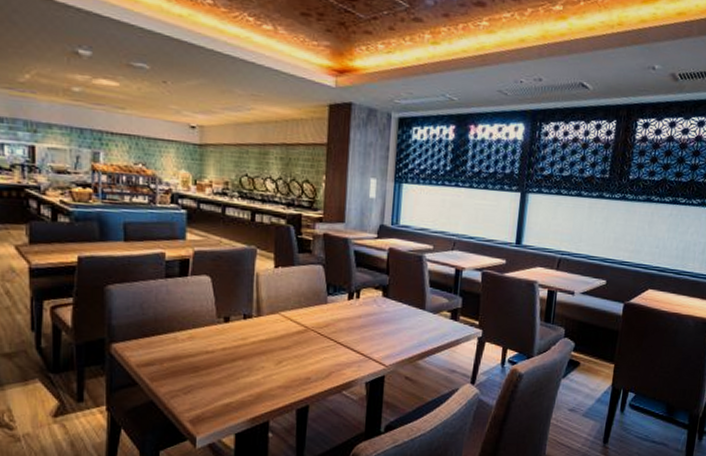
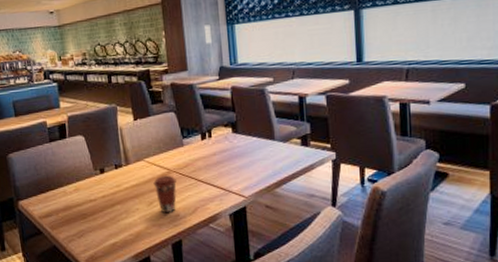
coffee cup: none [286,333,313,375] -> present [153,175,177,213]

